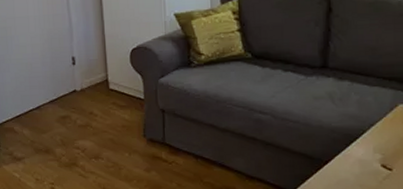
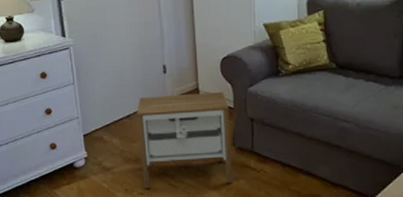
nightstand: none [46,83,143,178] -> present [137,92,232,189]

